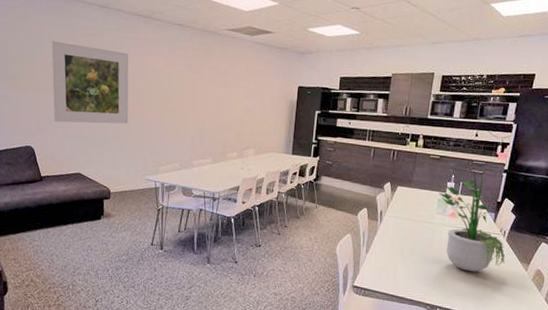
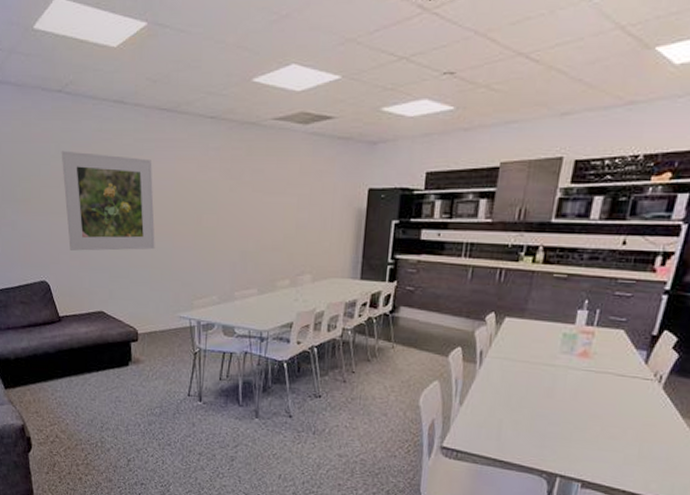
potted plant: present [438,159,506,272] -> none [564,277,661,430]

